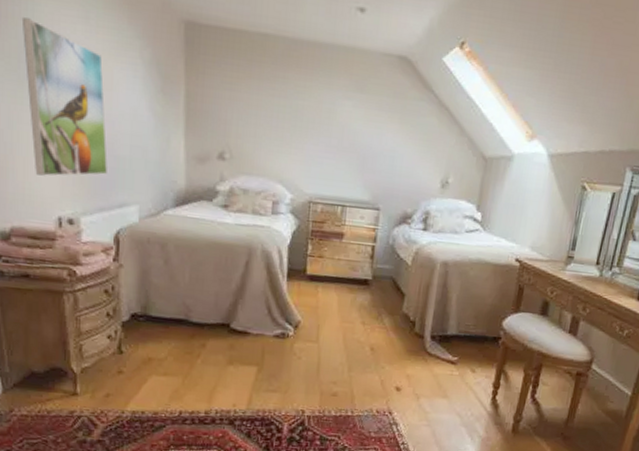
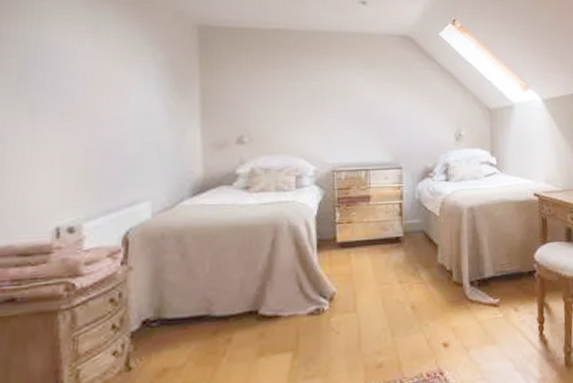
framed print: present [21,17,108,176] -> none [24,37,116,186]

